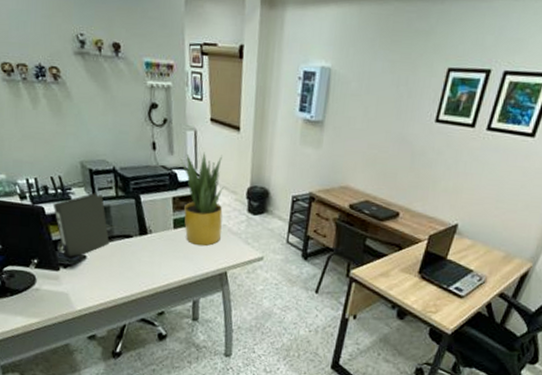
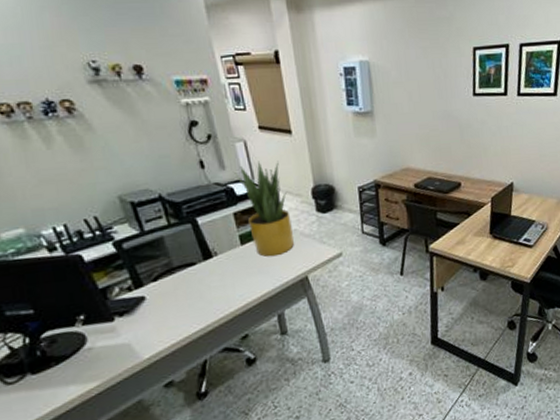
binder: present [53,193,110,260] -> none [92,226,171,306]

